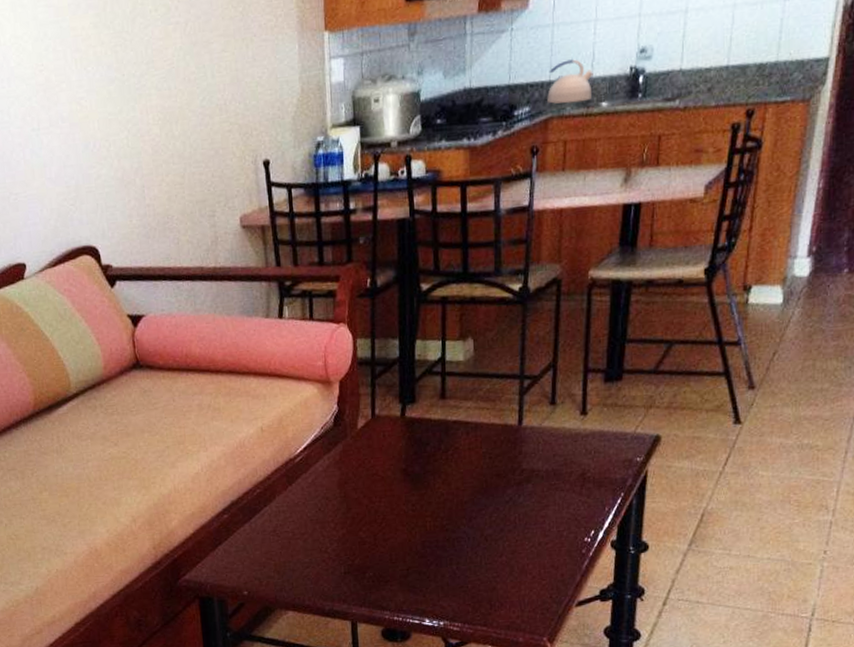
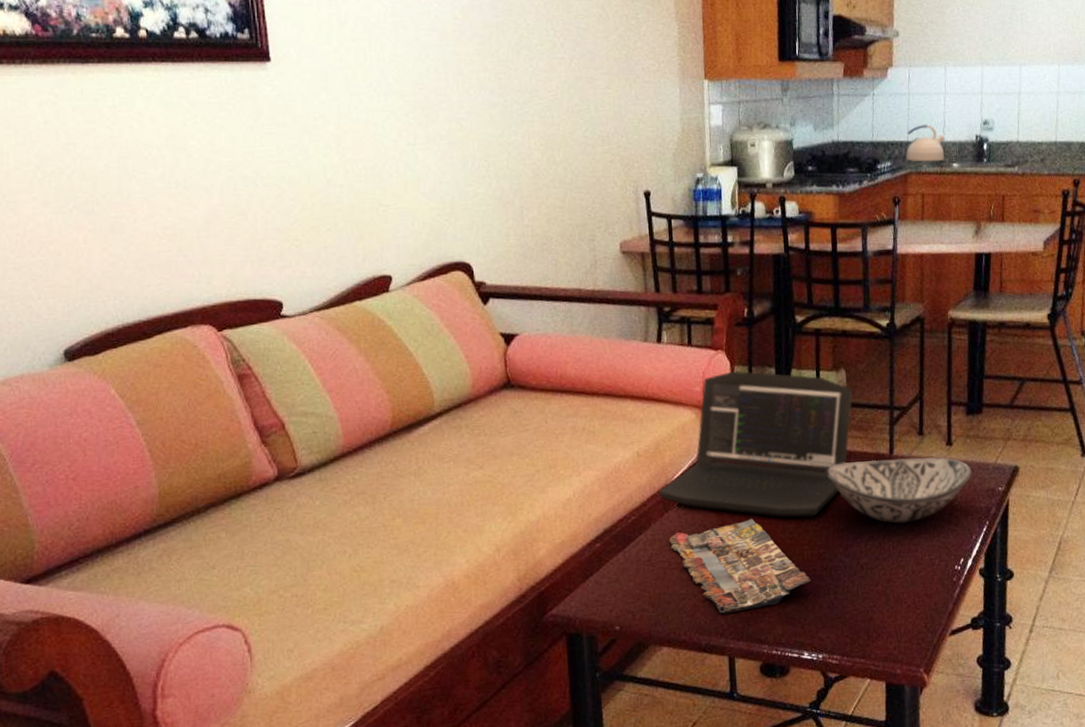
laptop: none [282,344,480,490] -> present [659,371,852,518]
magazine: none [293,490,433,582] -> present [669,518,811,614]
decorative bowl: none [450,427,608,496] -> present [826,457,972,524]

